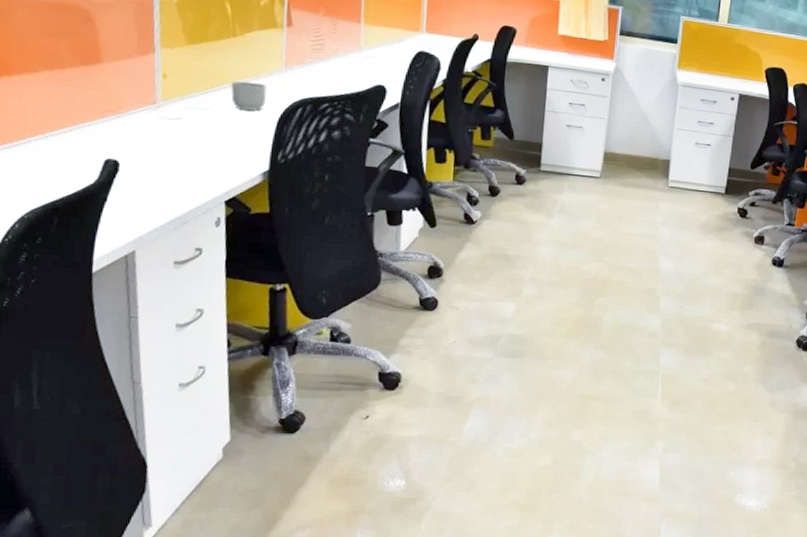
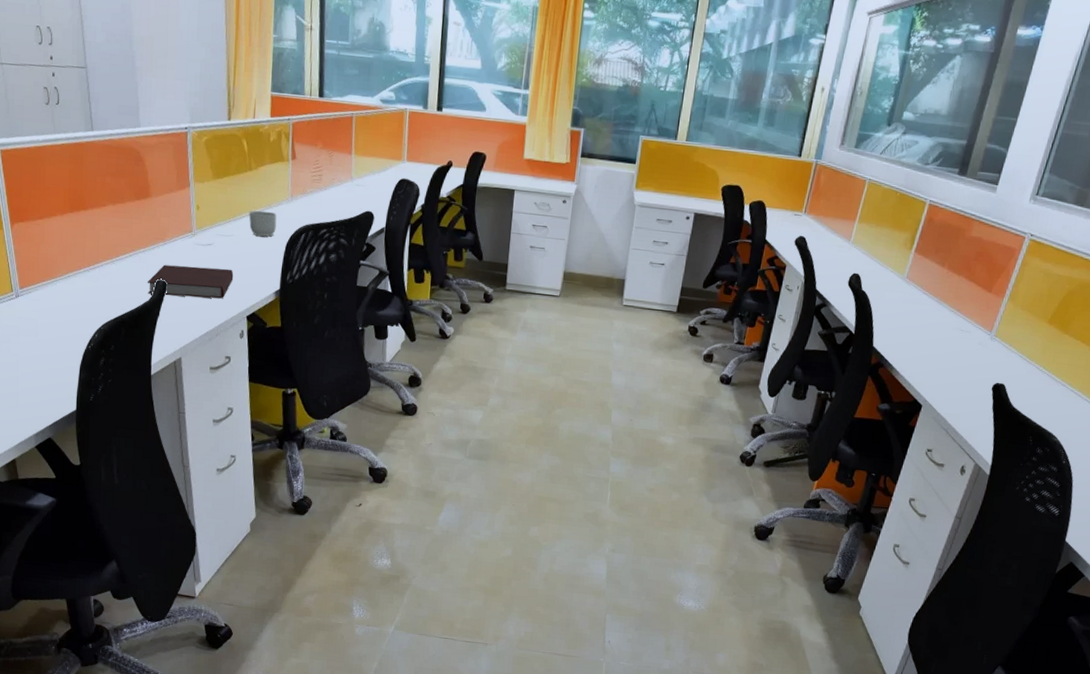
notebook: none [91,141,210,181] -> present [147,264,234,299]

